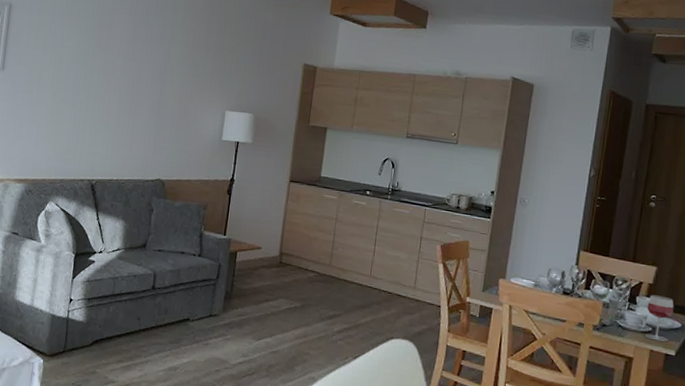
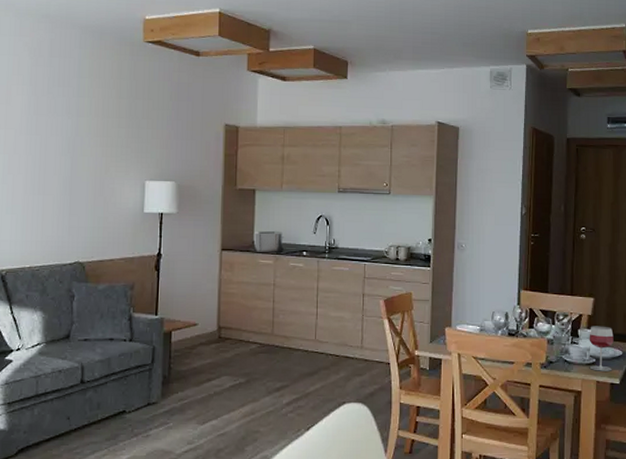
toaster: none [320,167,350,191] -> present [253,230,284,254]

